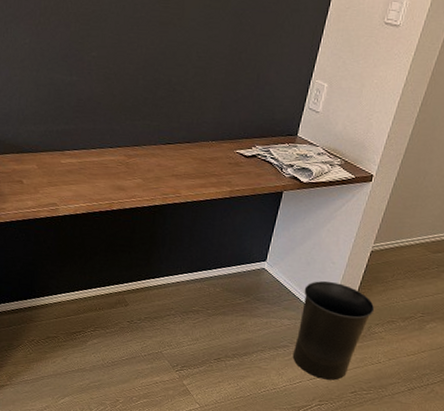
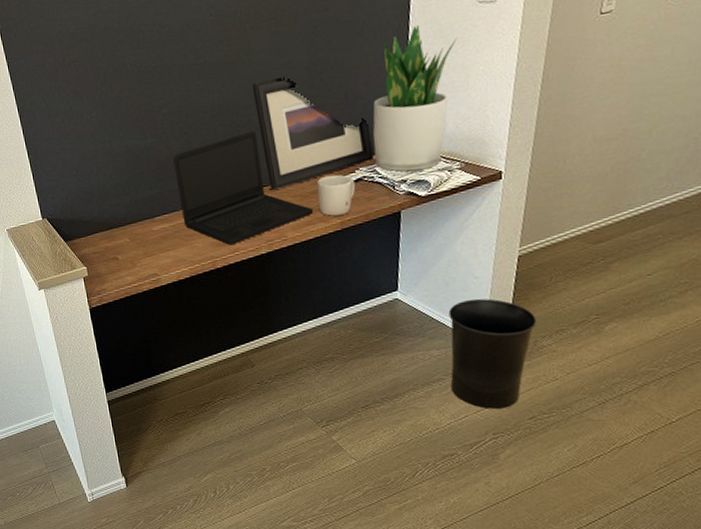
laptop: none [91,90,209,191] -> present [173,131,314,245]
picture frame: none [175,47,273,149] -> present [251,77,374,190]
mug: none [214,146,250,185] -> present [317,174,356,216]
planter: none [270,30,362,160] -> present [372,24,458,172]

